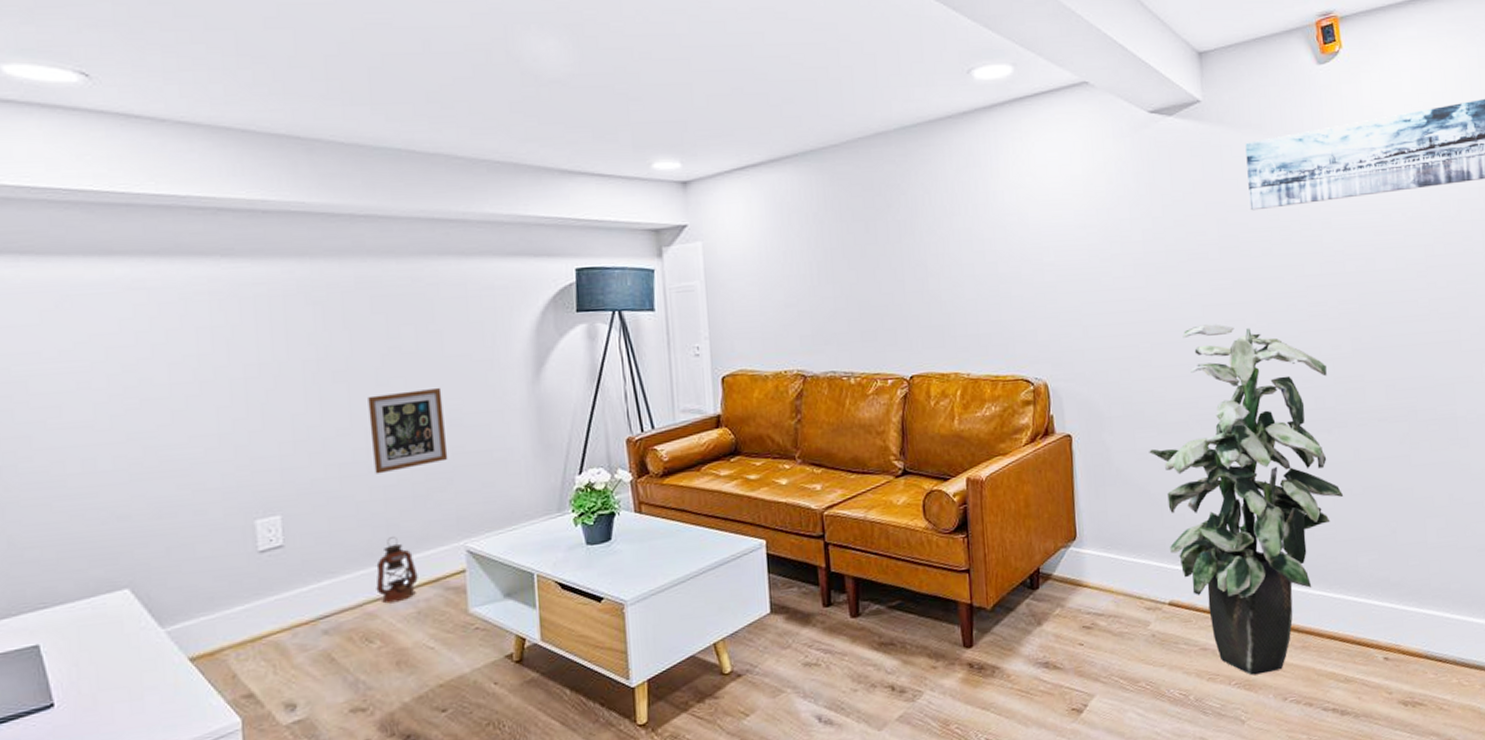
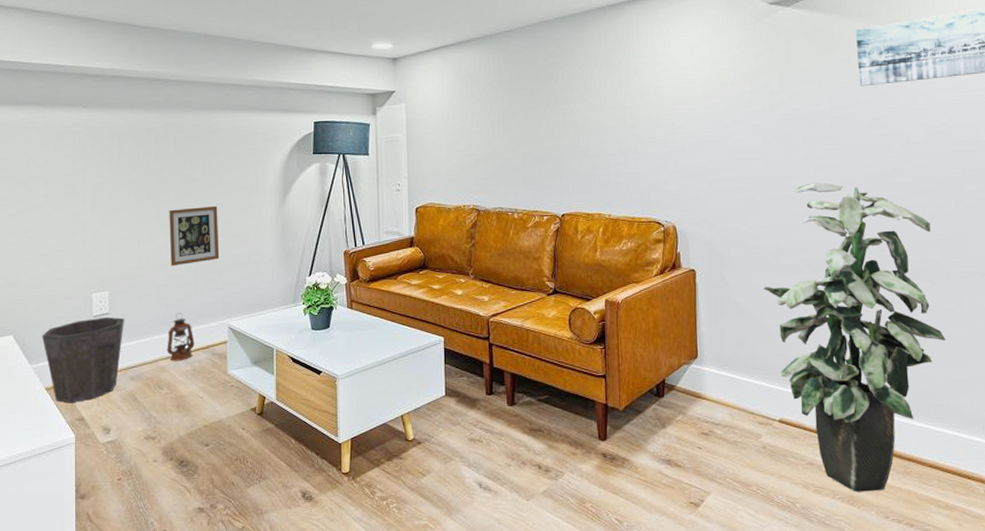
waste bin: none [177,550,309,676] -> present [41,316,124,404]

